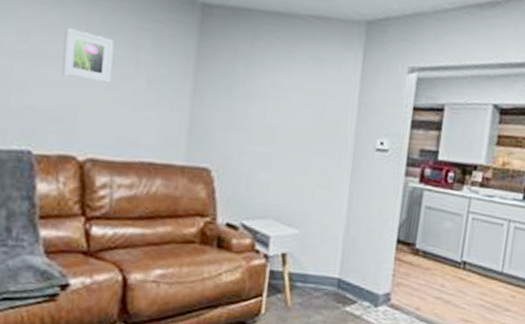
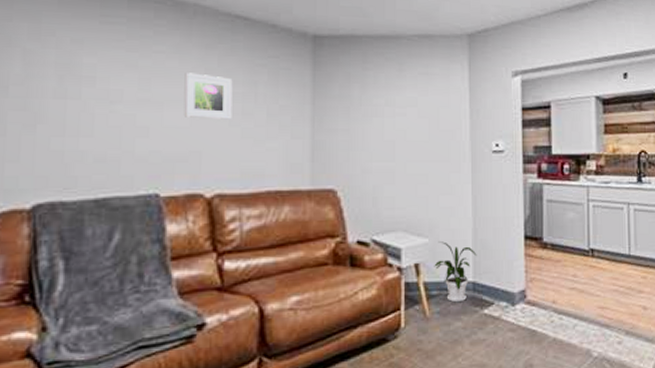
house plant: none [301,234,346,297] -> present [434,241,477,303]

